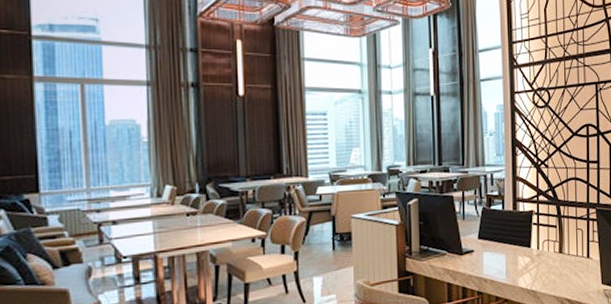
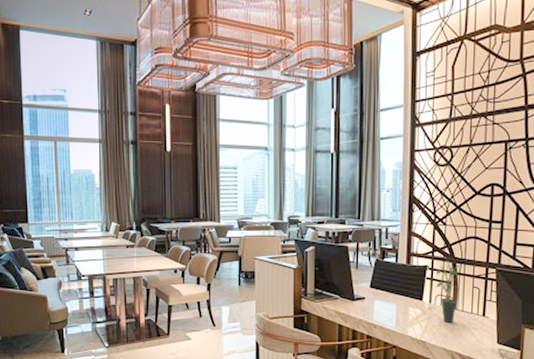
potted plant: none [542,203,564,268] -> present [435,260,461,322]

